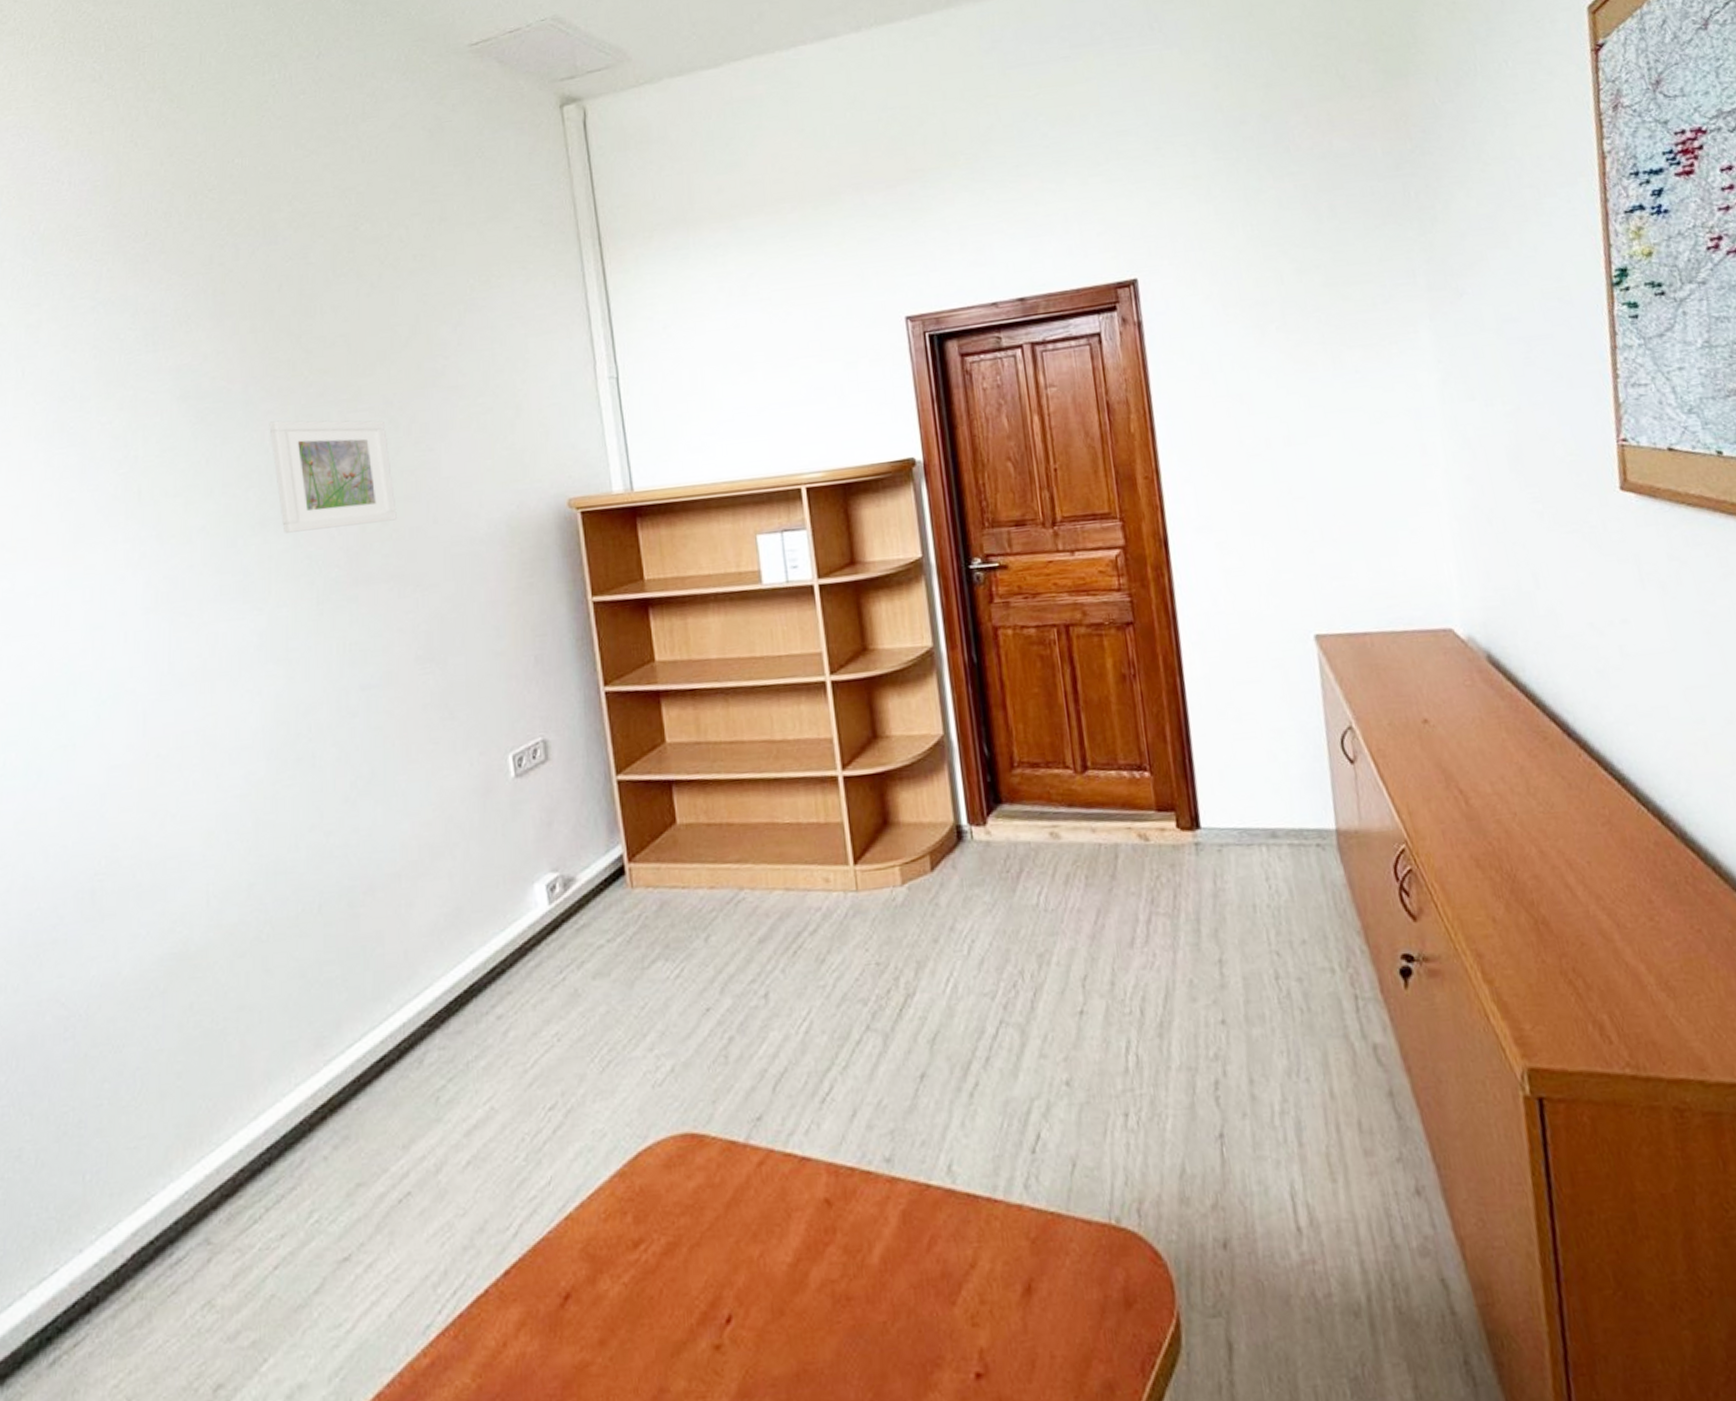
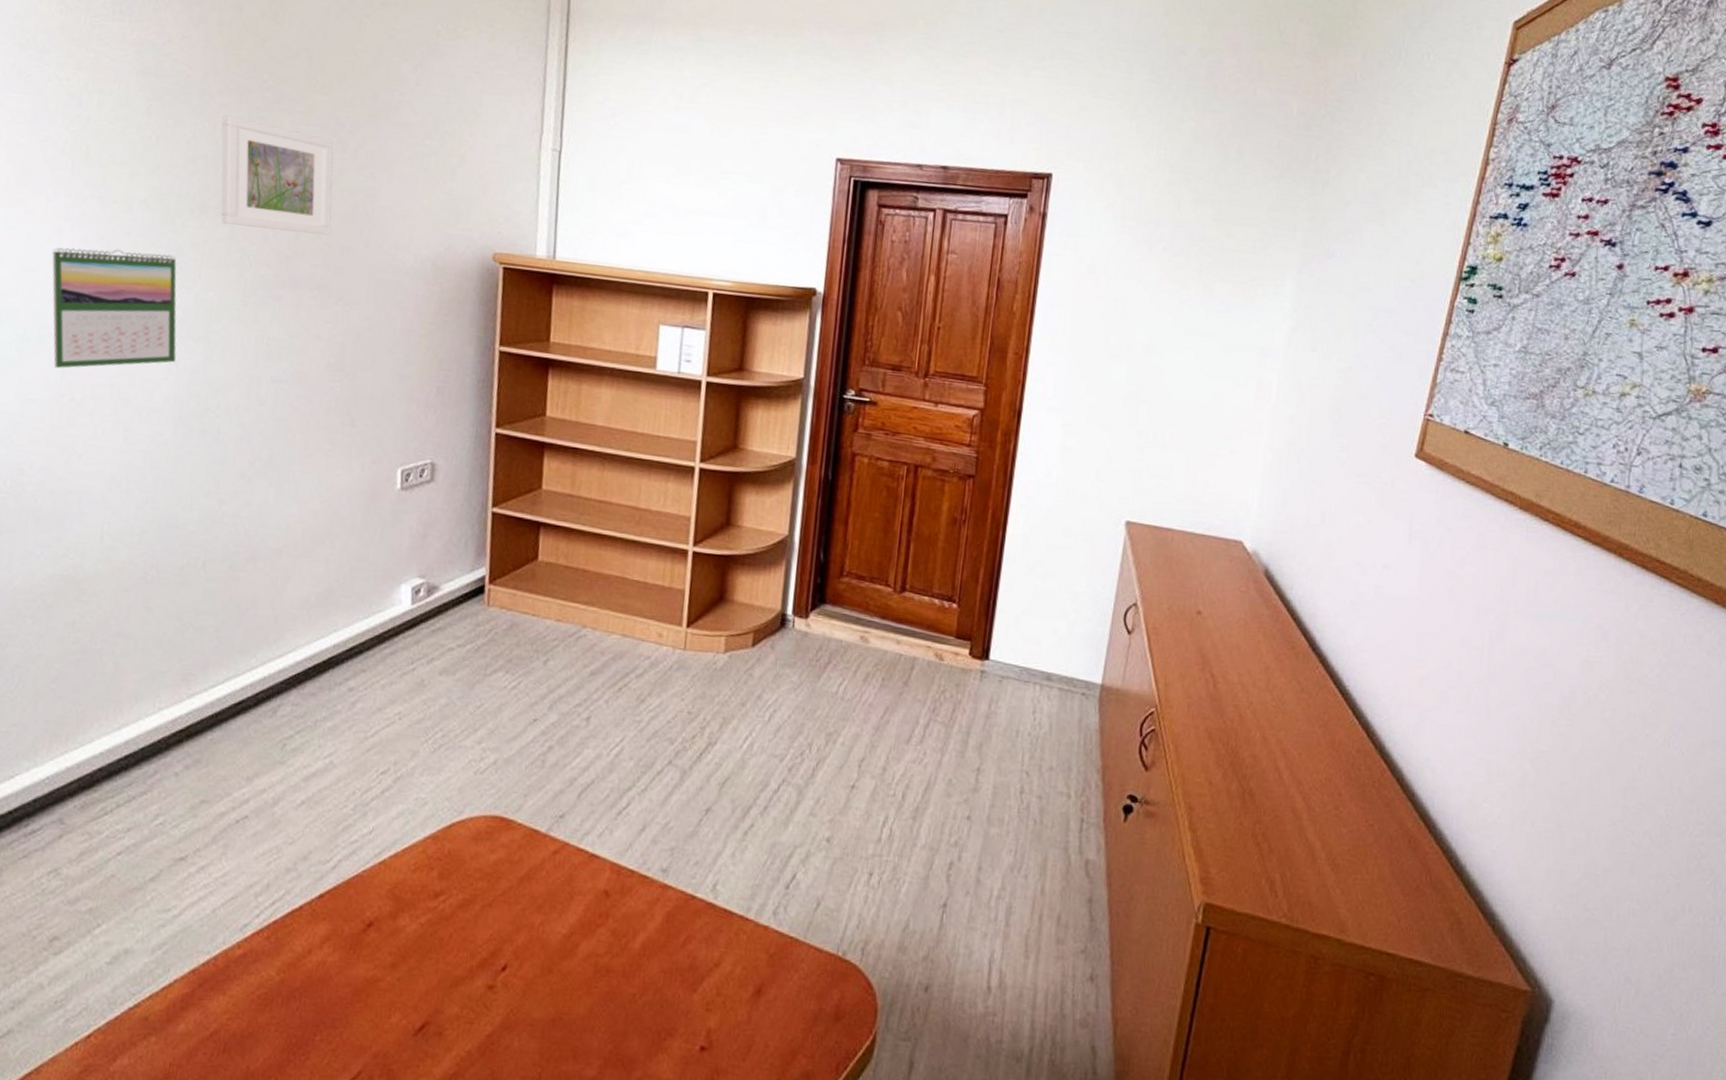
calendar: none [117,578,259,725] -> present [52,247,177,369]

